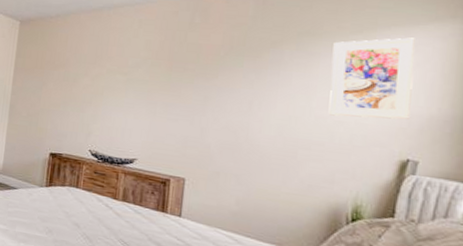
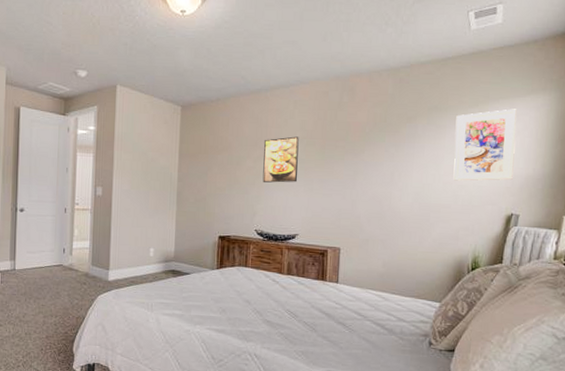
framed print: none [100,56,143,104] -> present [262,136,299,183]

